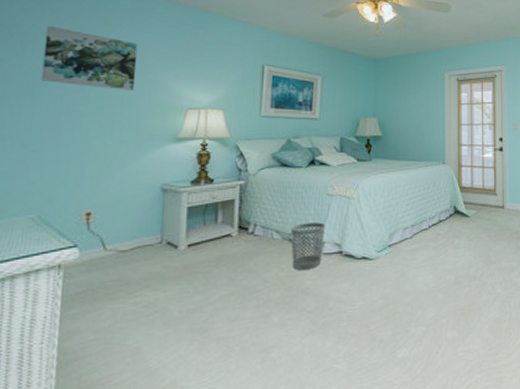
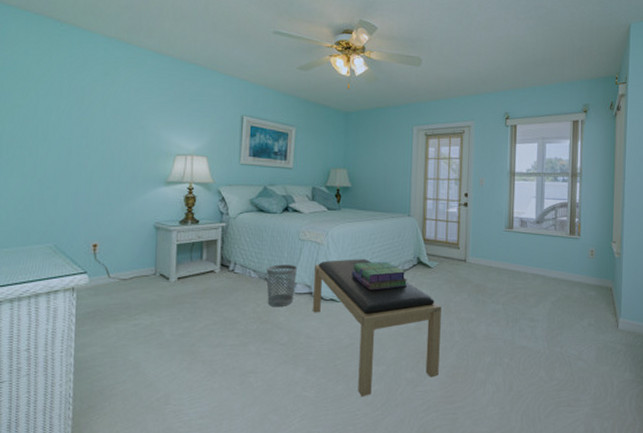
wall art: present [41,25,138,90] -> none [53,75,132,136]
bench: none [342,212,481,364] -> present [312,259,441,397]
stack of books: none [385,212,444,245] -> present [351,261,407,291]

